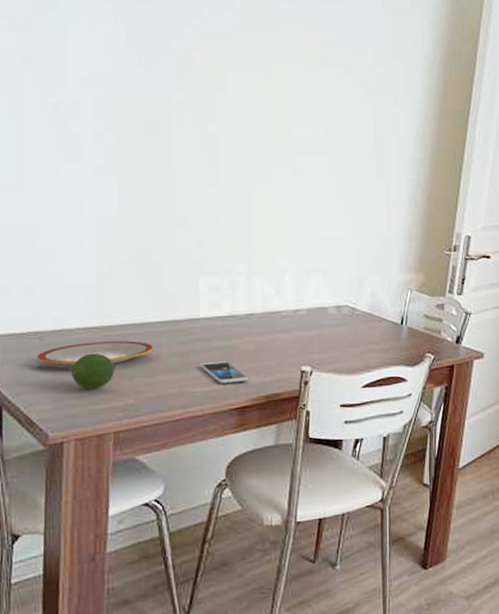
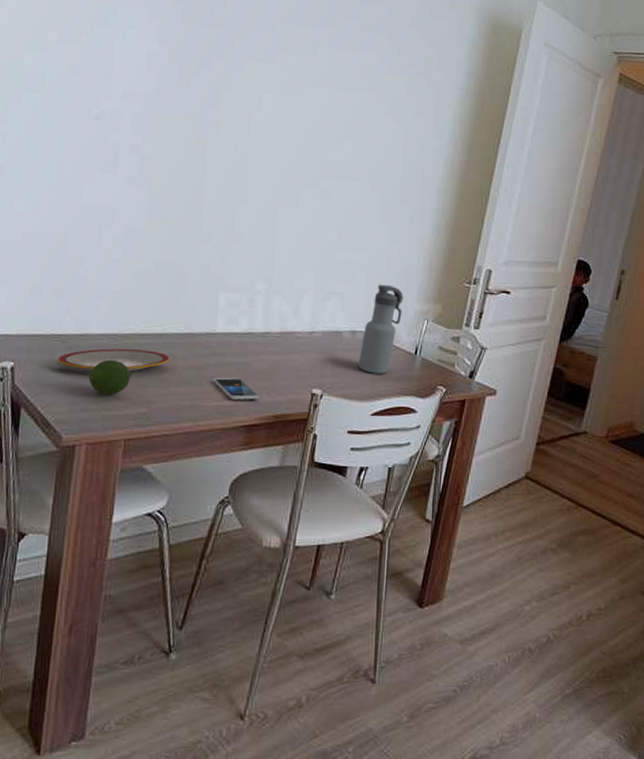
water bottle: none [345,257,386,347] -> present [358,284,403,374]

